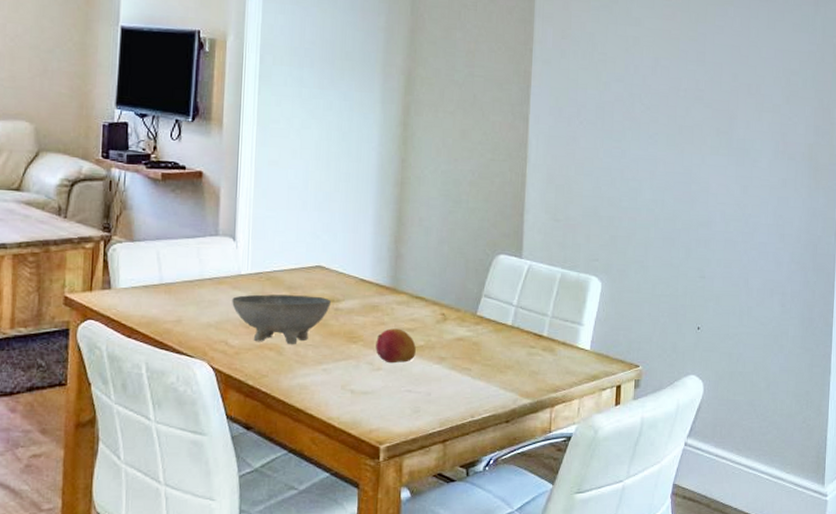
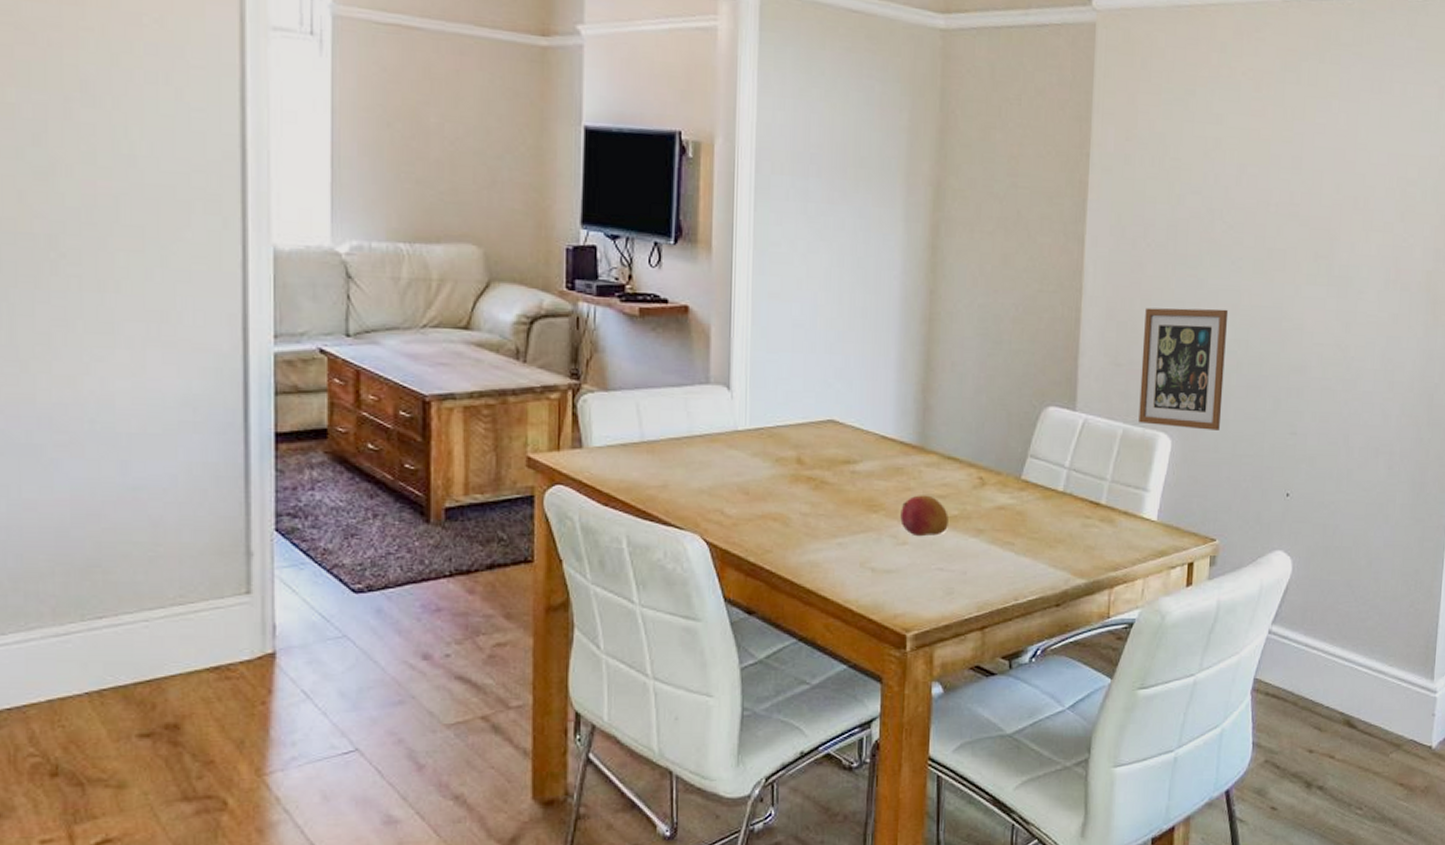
bowl: present [232,294,331,344] -> none [728,454,846,514]
picture frame: none [574,173,647,275] -> present [1138,307,1229,430]

